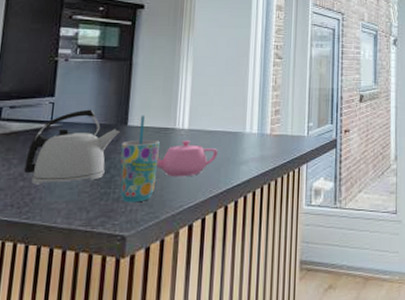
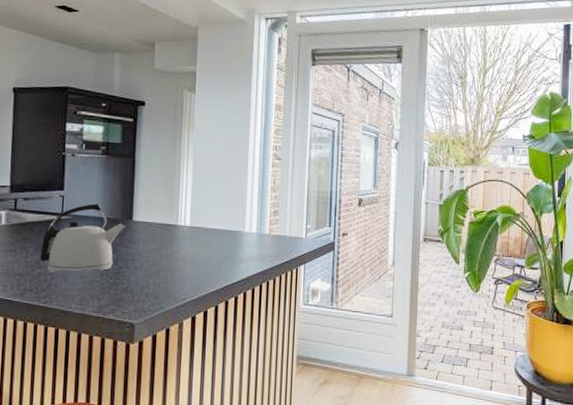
cup: present [120,115,160,203] -> none [126,211,163,294]
teapot: present [156,141,218,177] -> none [160,237,218,272]

